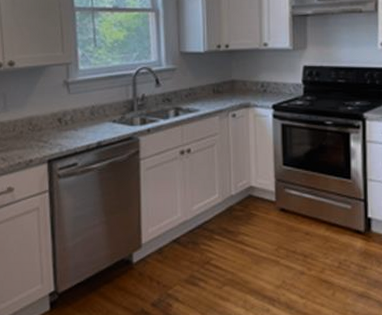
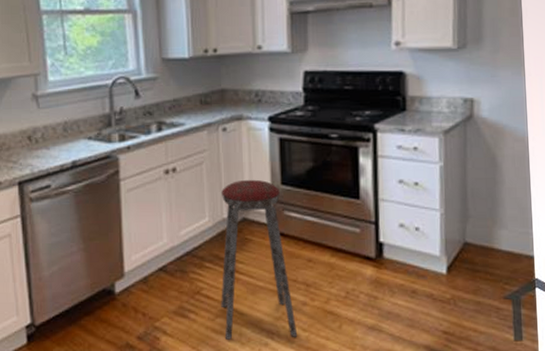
music stool: none [228,160,296,306] -> present [221,179,298,340]

